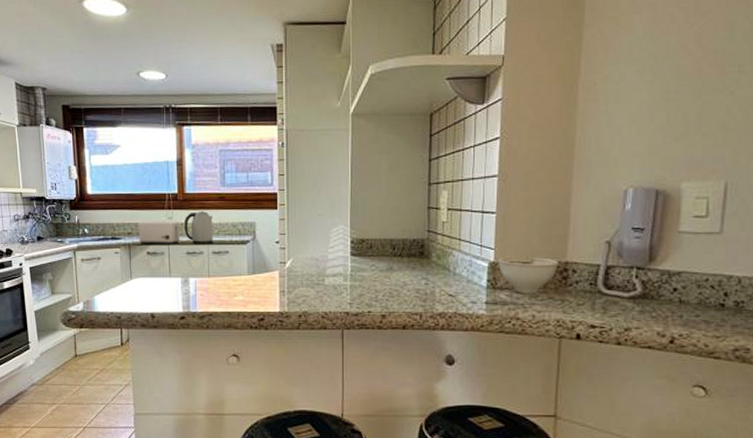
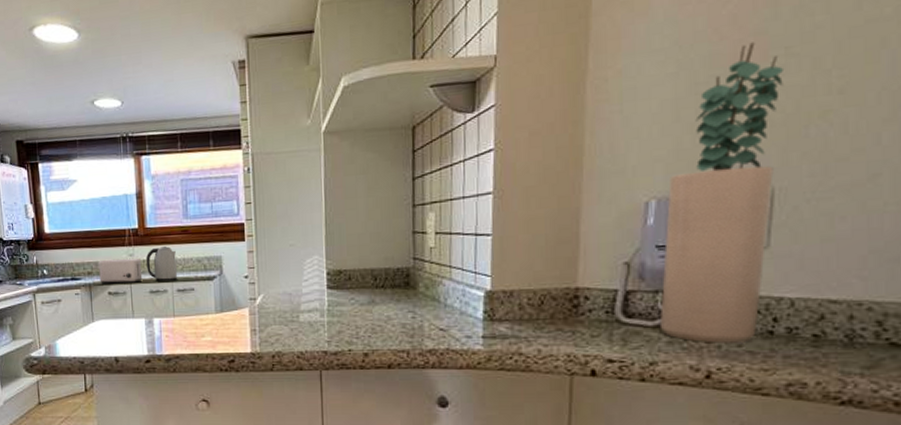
bowl: present [497,256,559,295] -> none [494,283,568,326]
vase: none [633,59,738,313] -> present [659,42,785,343]

